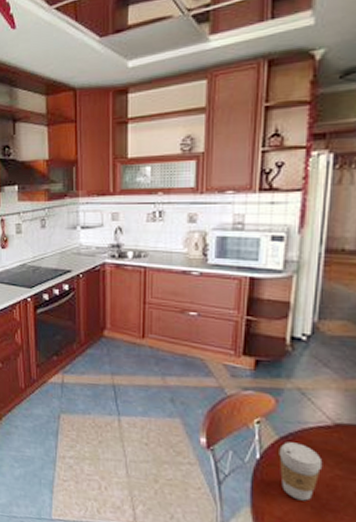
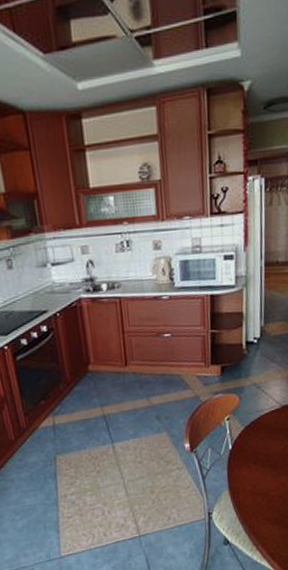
coffee cup: present [279,442,323,501] -> none [245,428,277,474]

